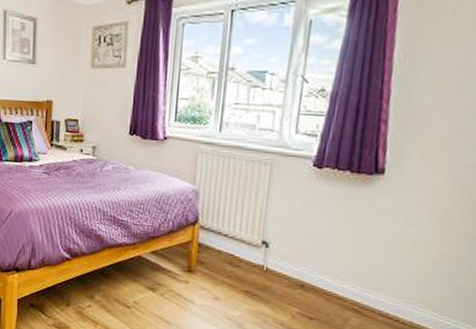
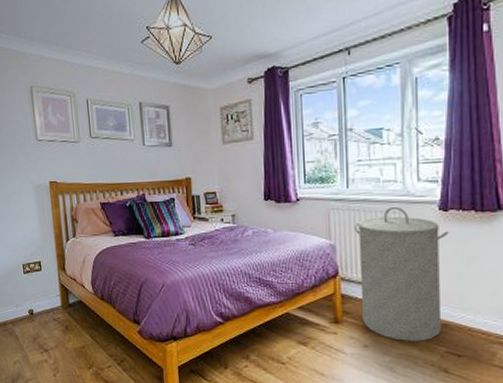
laundry hamper: none [217,156,320,300] -> present [354,206,449,341]

